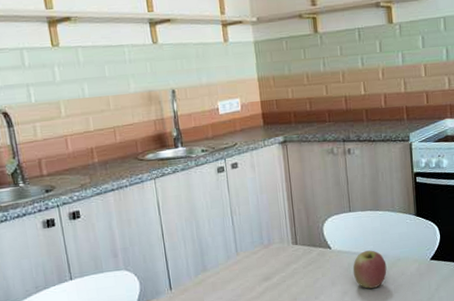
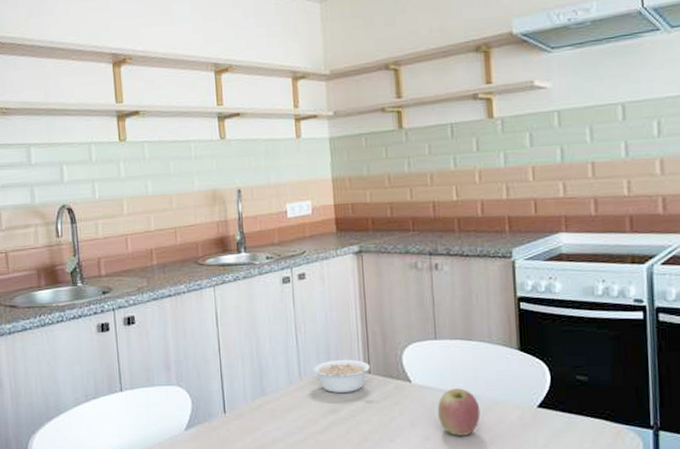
legume: none [247,234,300,264] -> present [312,359,374,393]

